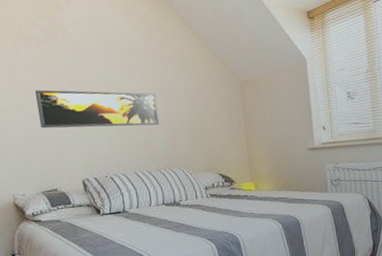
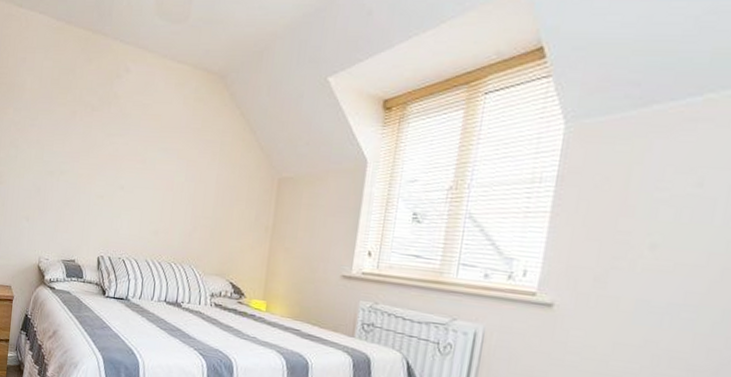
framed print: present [34,89,160,129] -> none [76,158,186,213]

